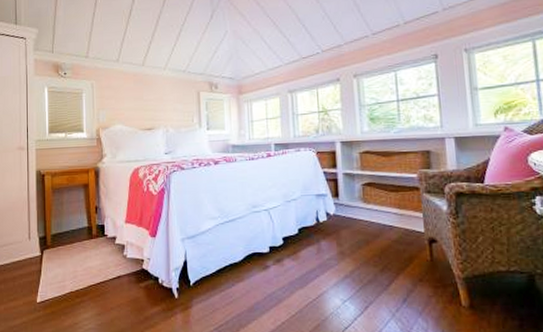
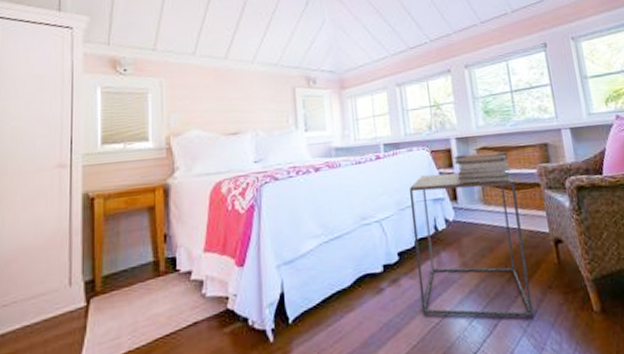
side table: none [295,172,403,304] -> present [409,172,534,318]
book stack: none [337,156,391,184] -> present [453,151,511,184]

